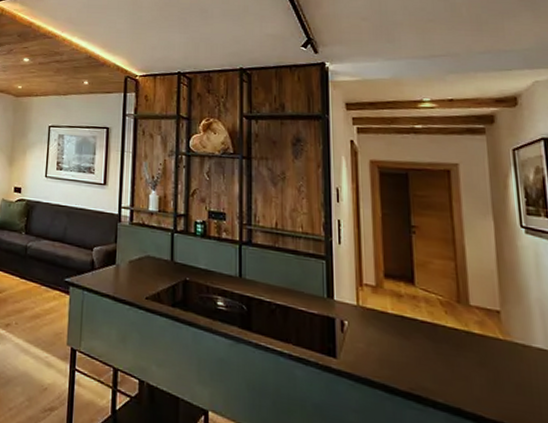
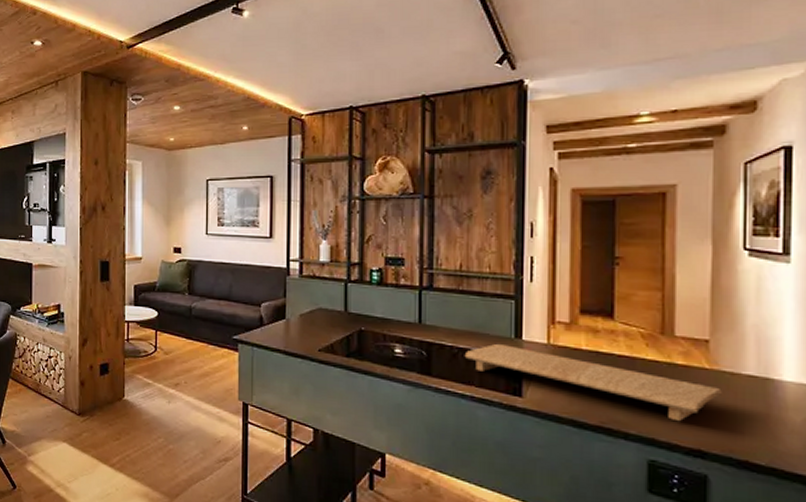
cutting board: none [281,302,517,392] -> present [464,343,722,422]

